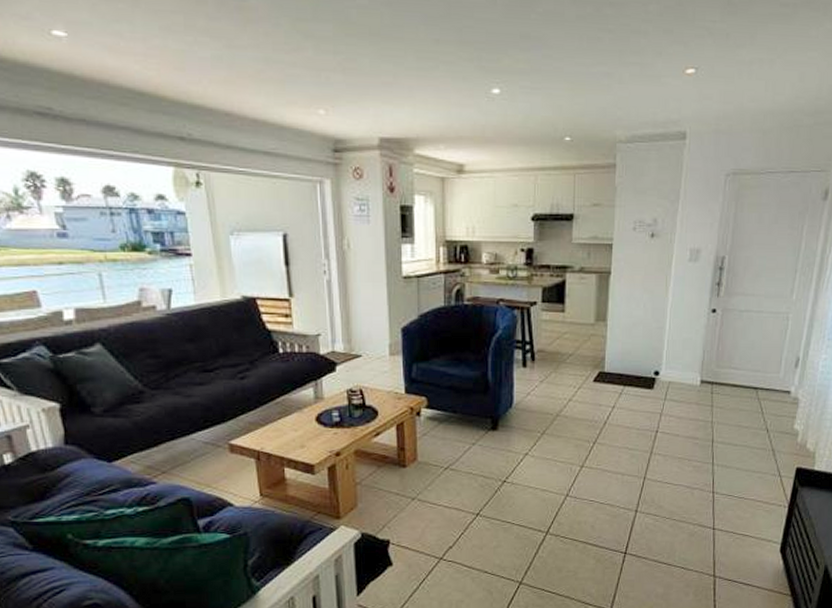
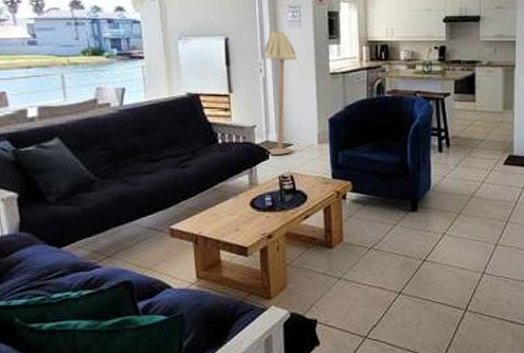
floor lamp: none [328,226,366,367] -> present [264,30,298,155]

